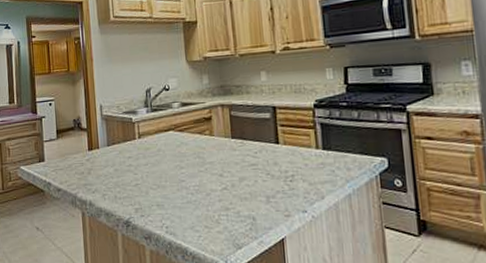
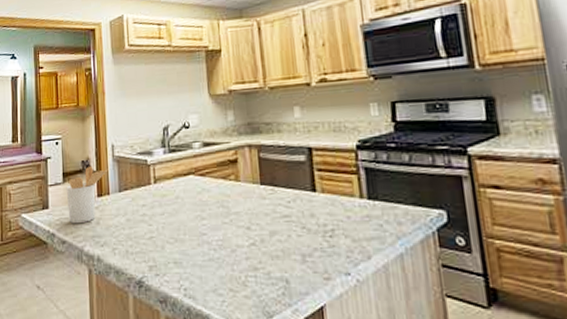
utensil holder: none [59,123,98,174] -> present [66,165,108,224]

